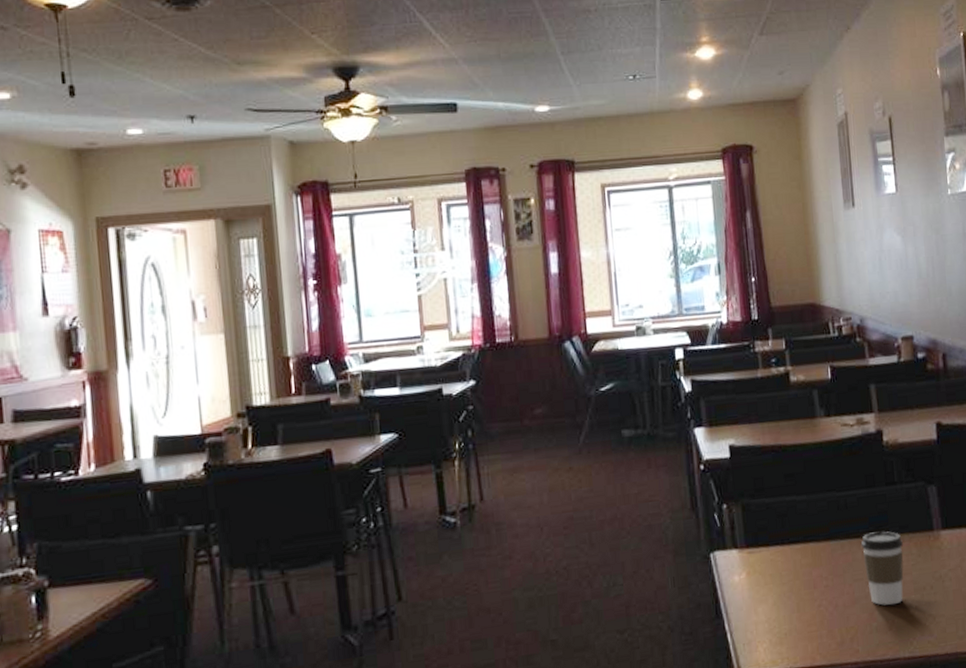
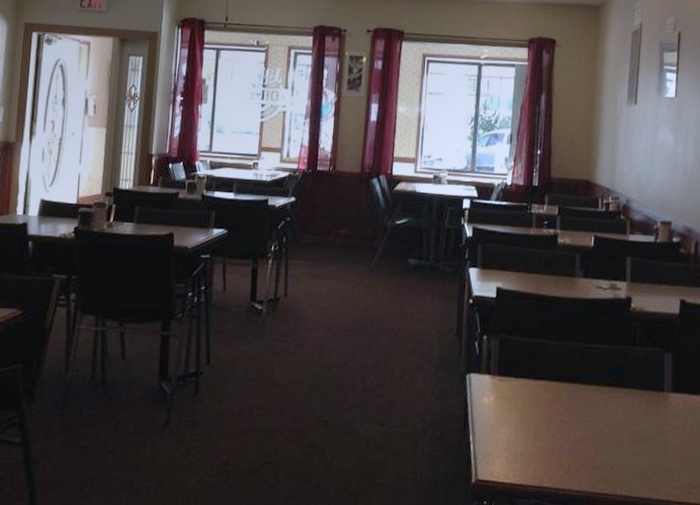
coffee cup: present [860,531,904,606] -> none [597,383,636,449]

